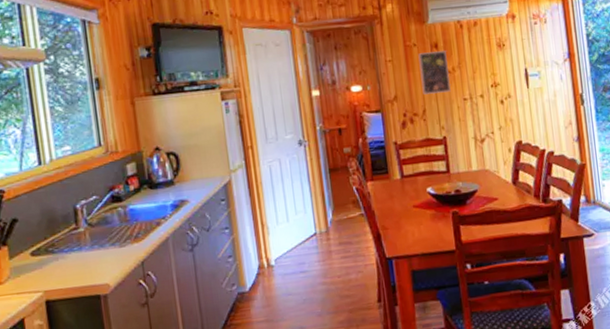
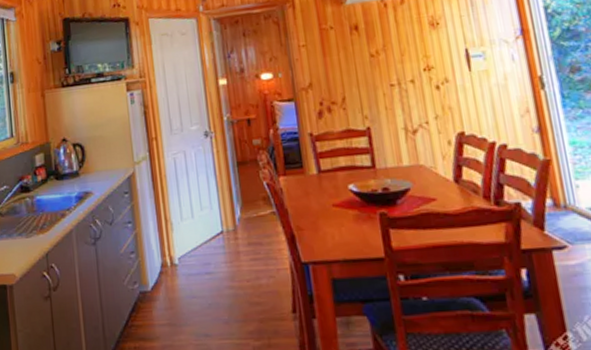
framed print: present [418,51,451,95] -> none [335,32,375,81]

